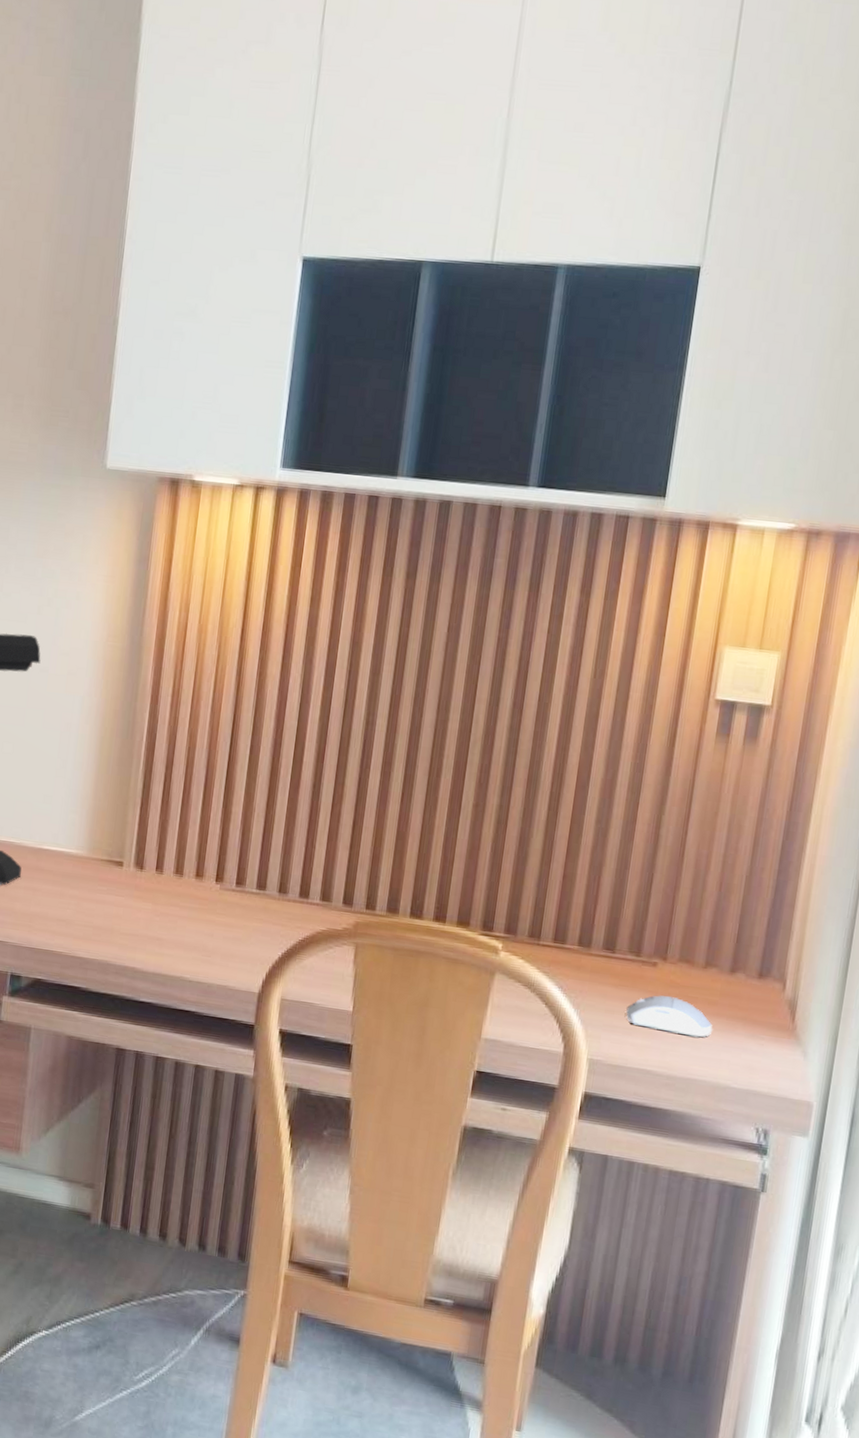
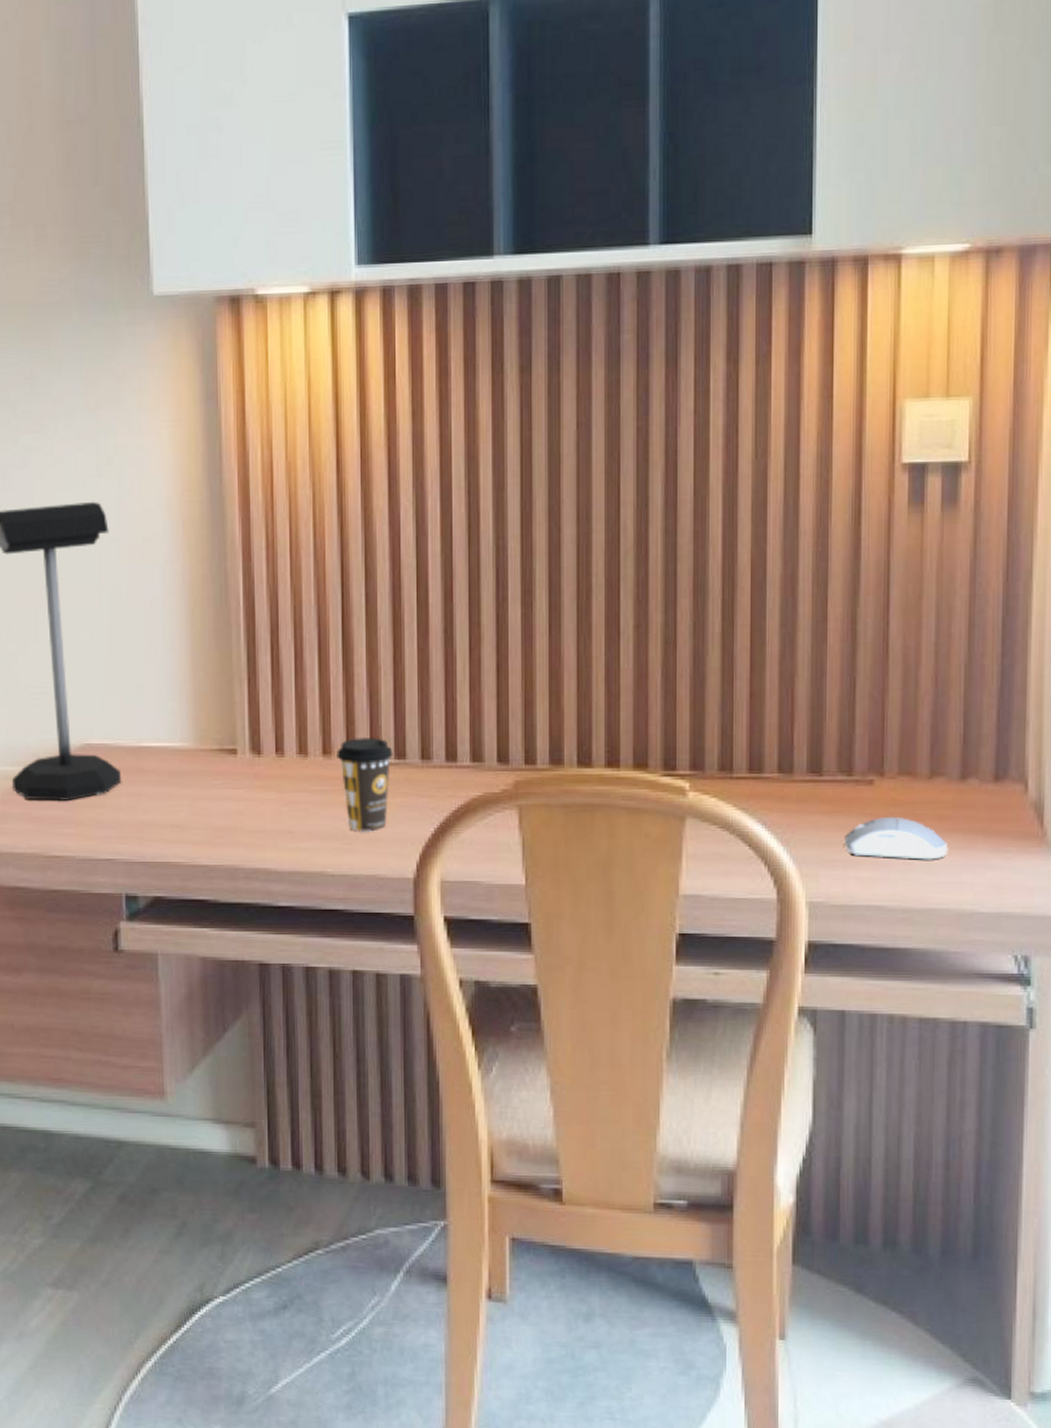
coffee cup: none [207,866,256,949] -> present [337,736,393,832]

